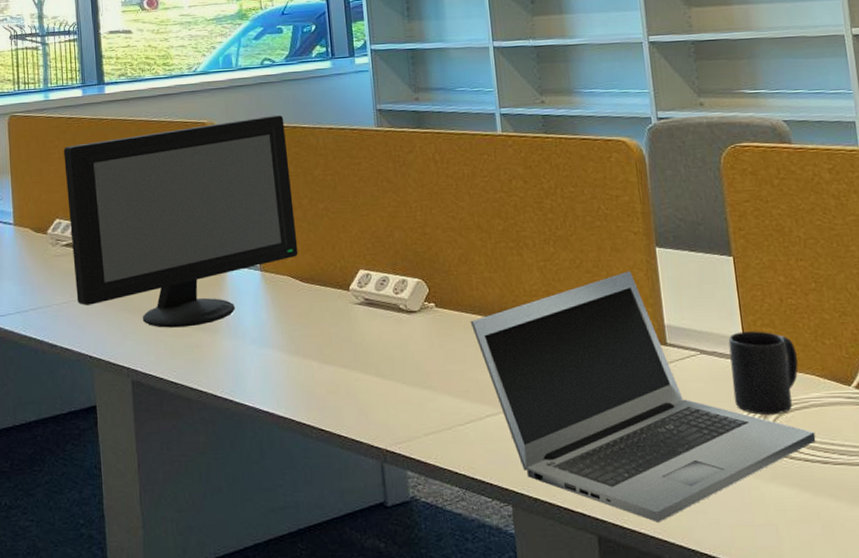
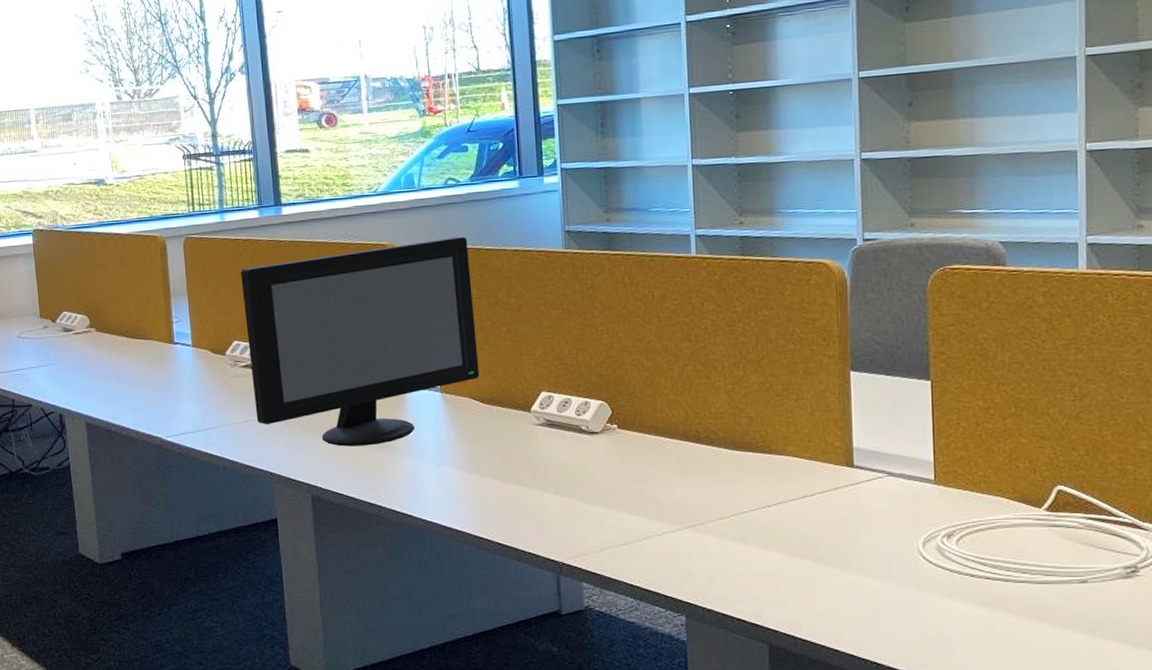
laptop: present [470,271,816,522] -> none [653,394,999,633]
mug: present [728,331,799,415] -> none [918,454,988,534]

